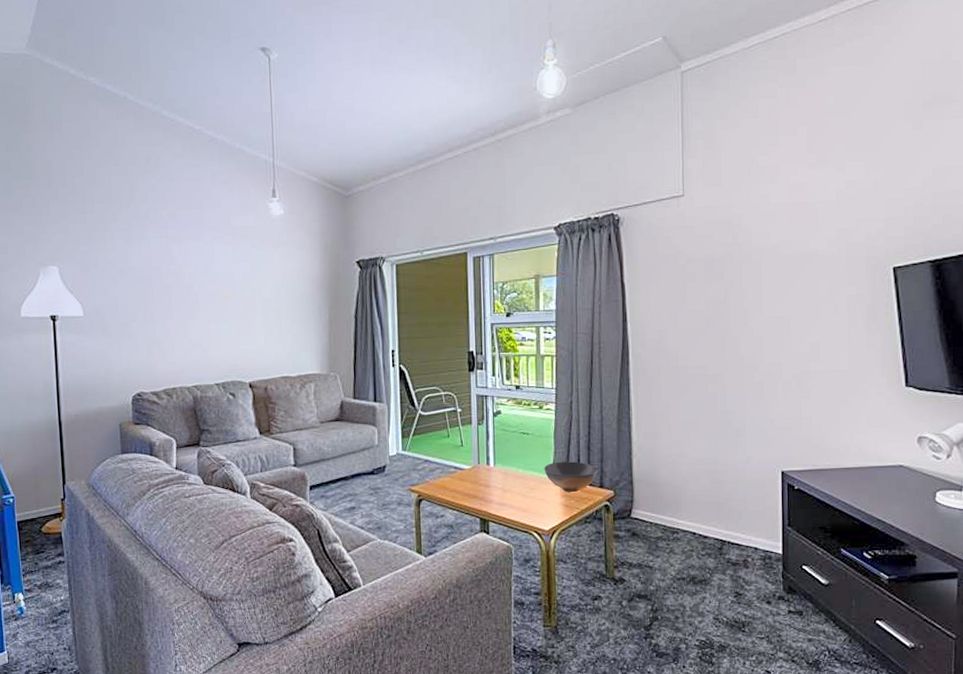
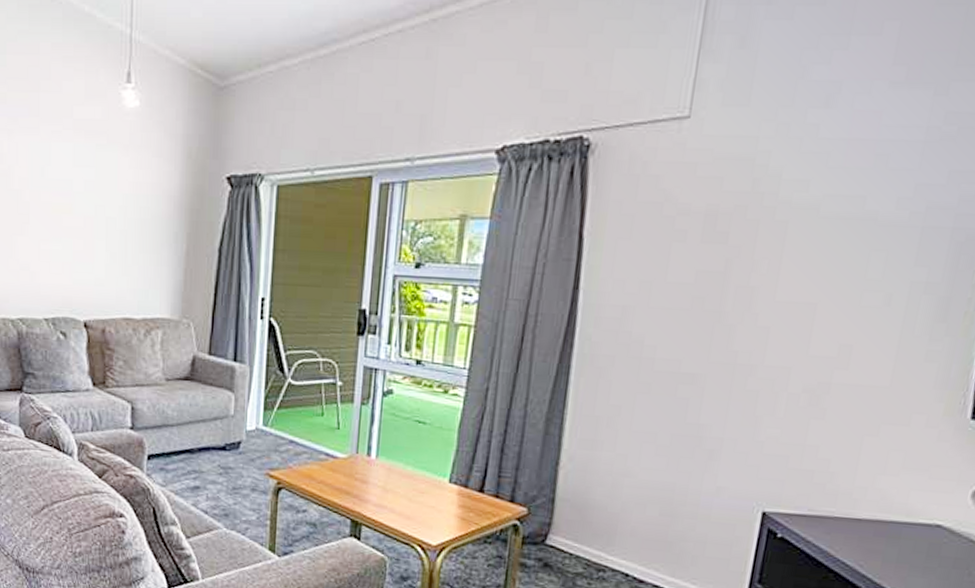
decorative bowl: present [544,461,598,493] -> none [440,463,511,504]

